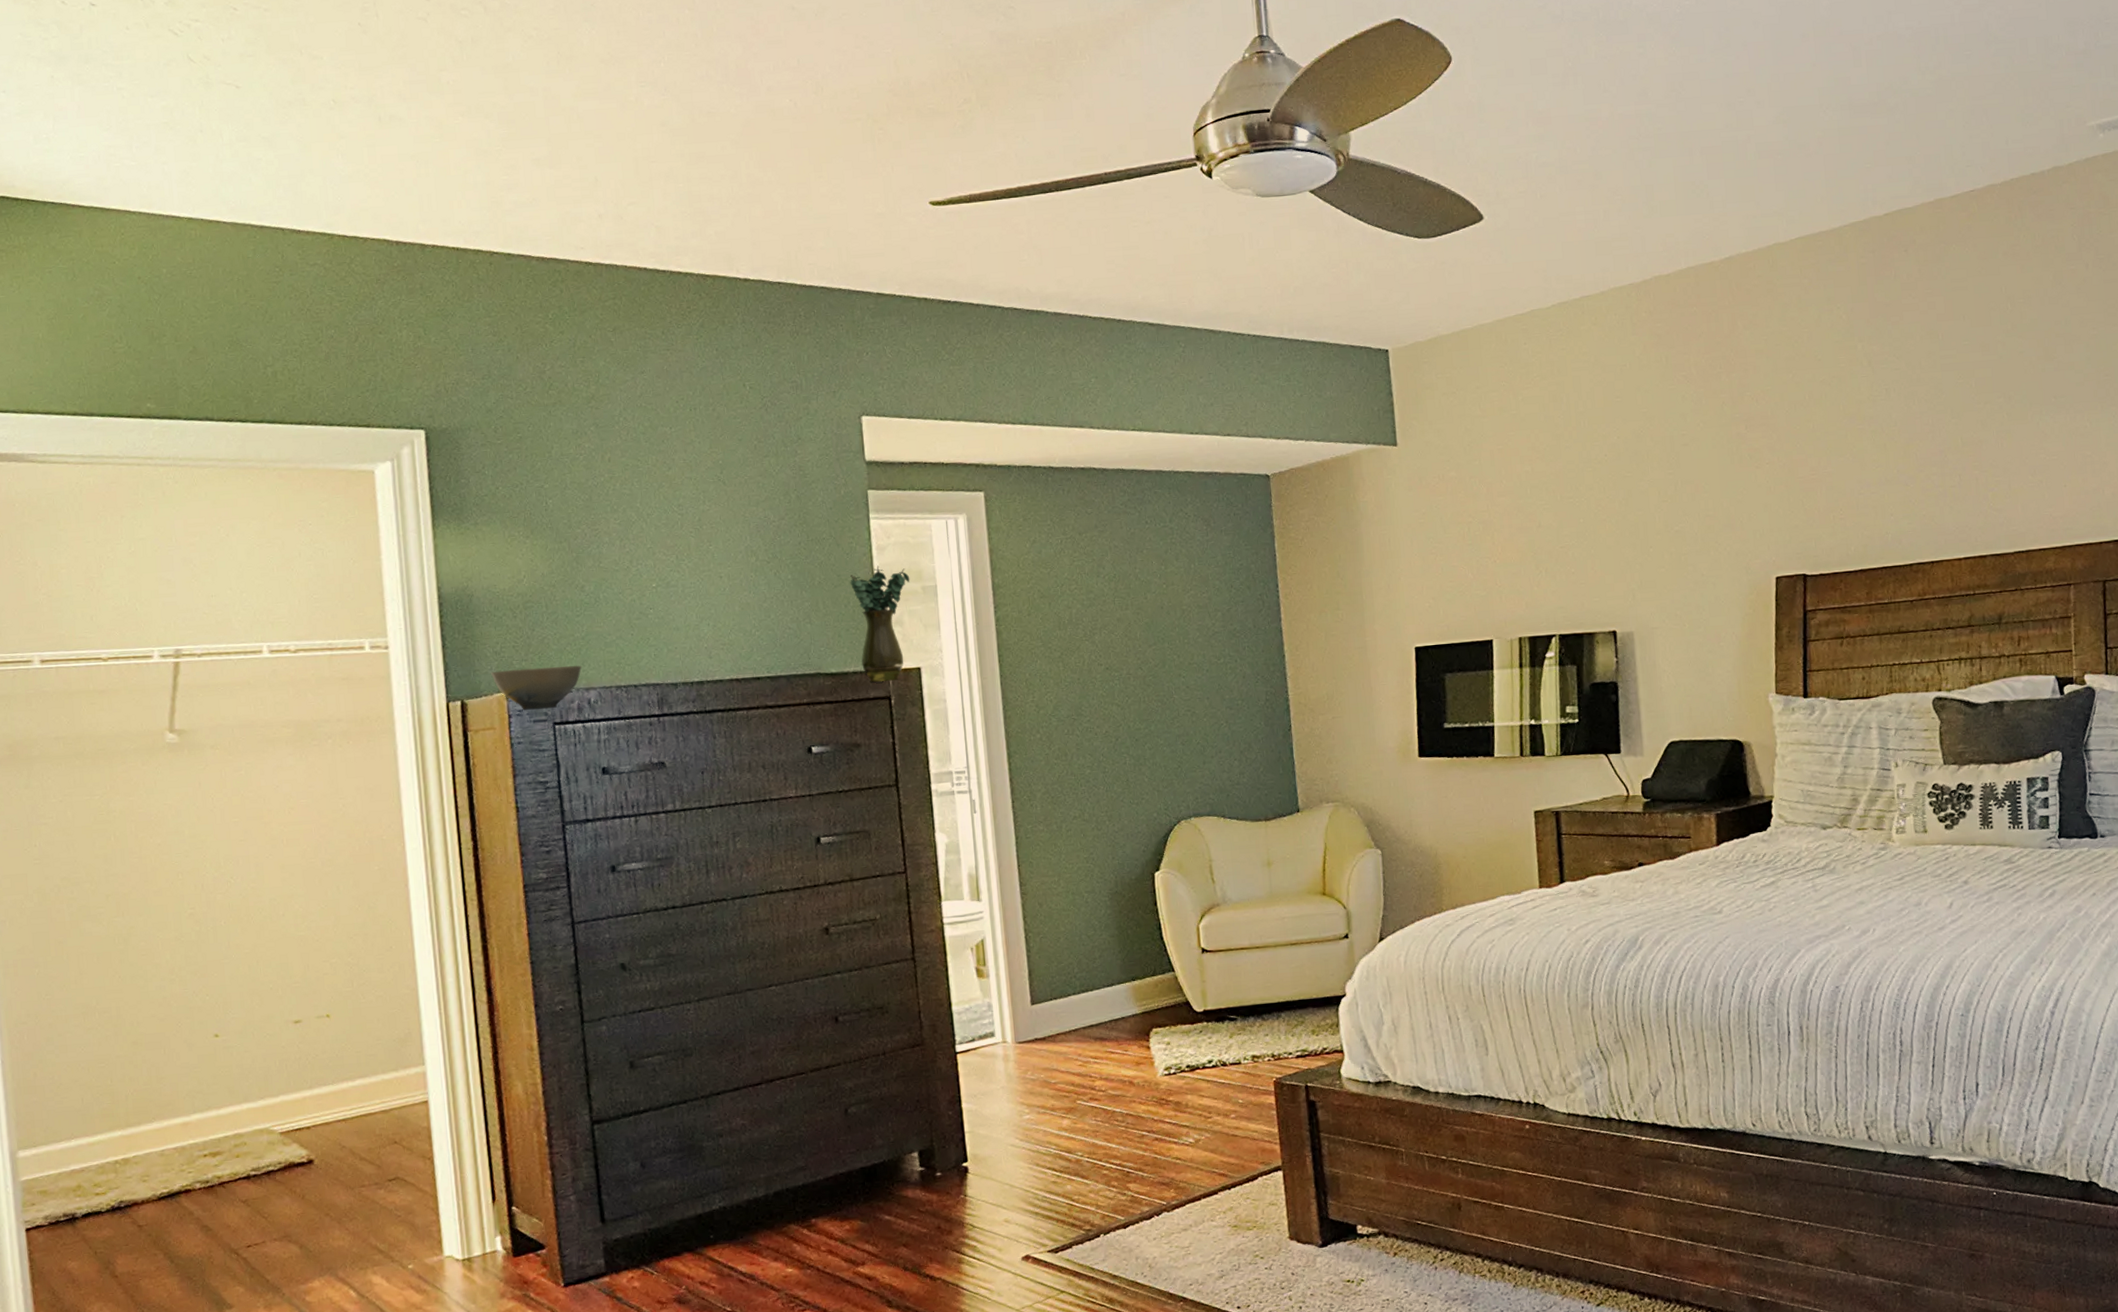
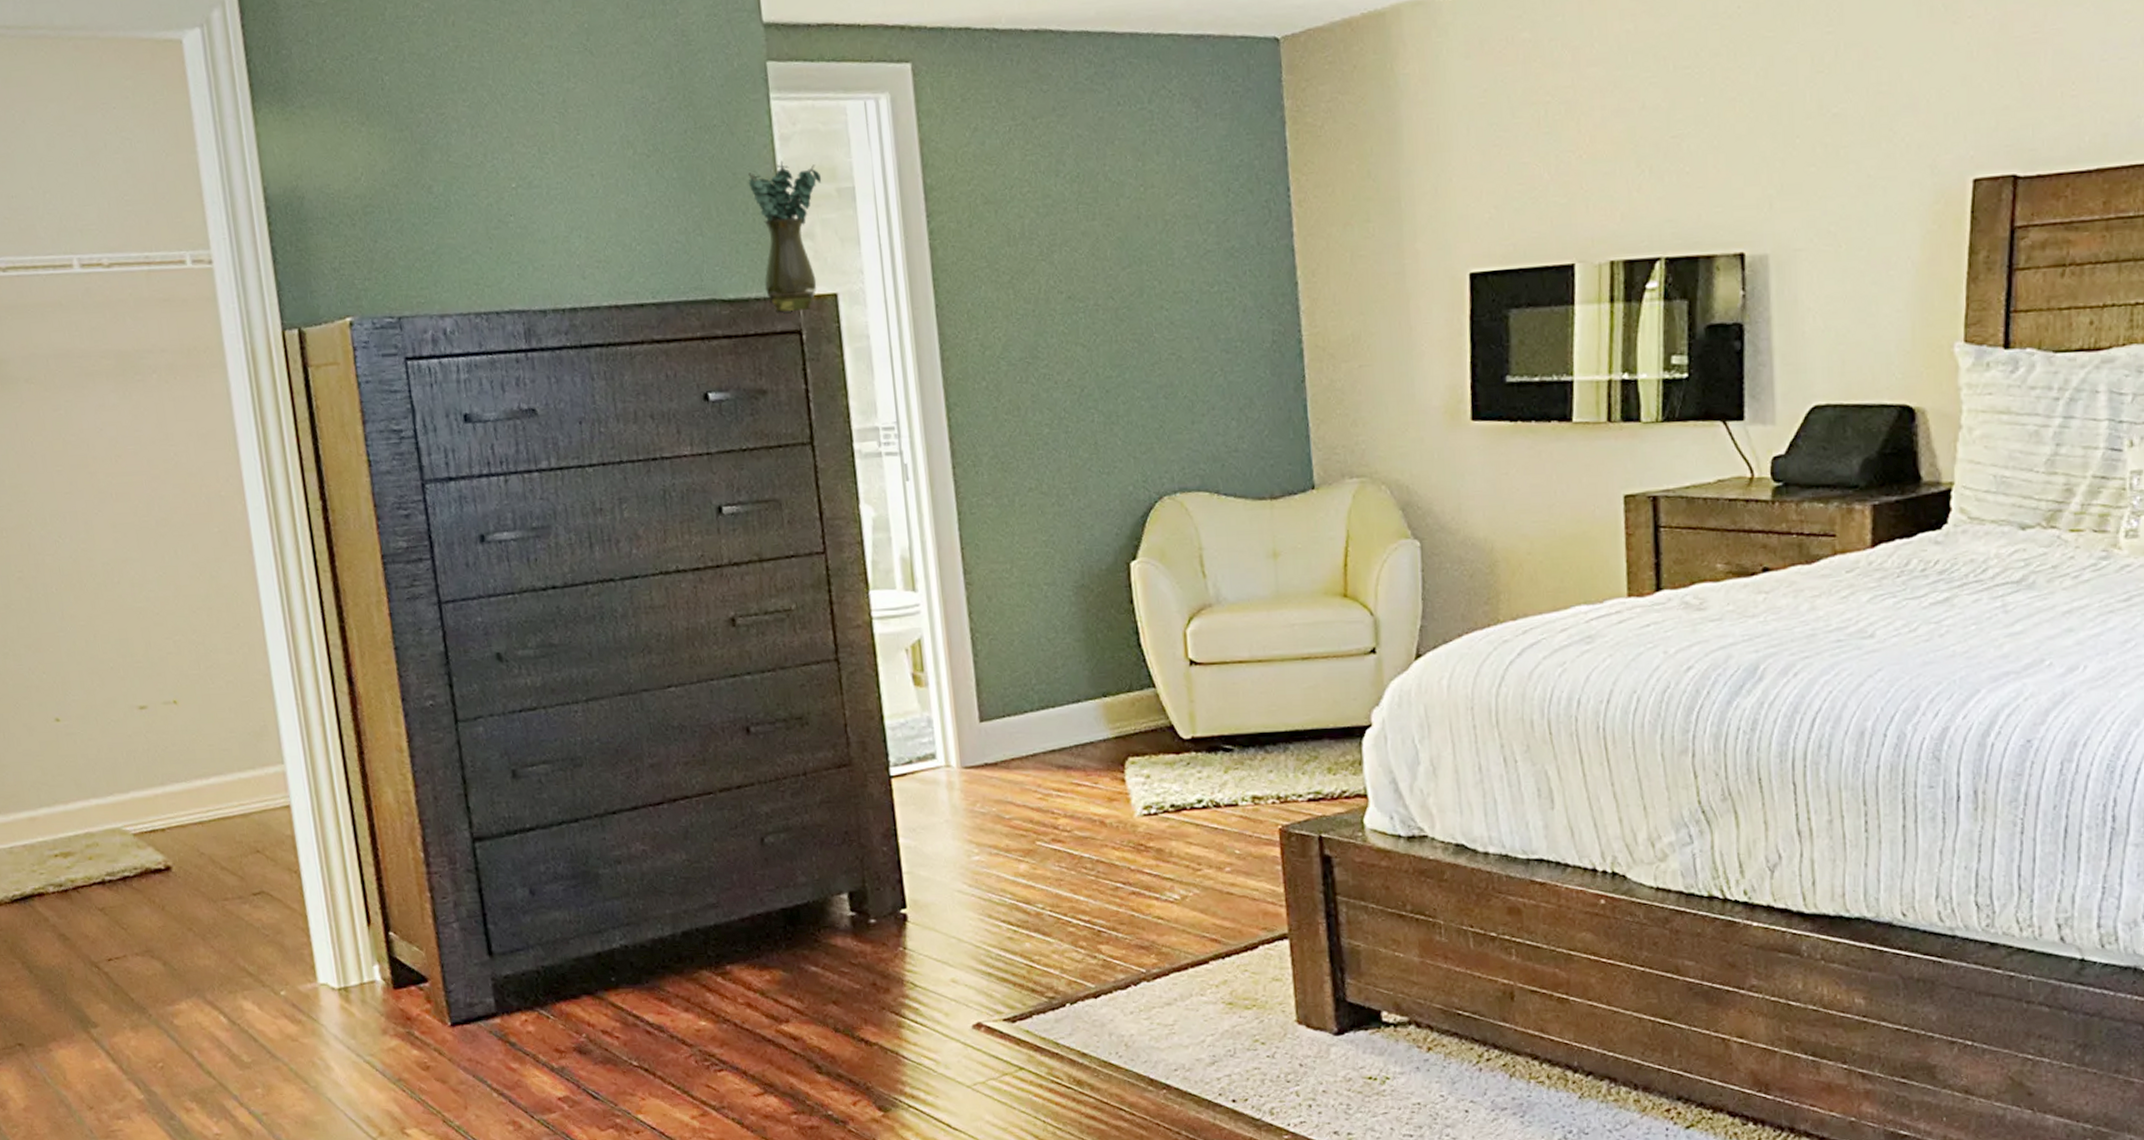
bowl: present [490,665,582,710] -> none [329,286,435,342]

